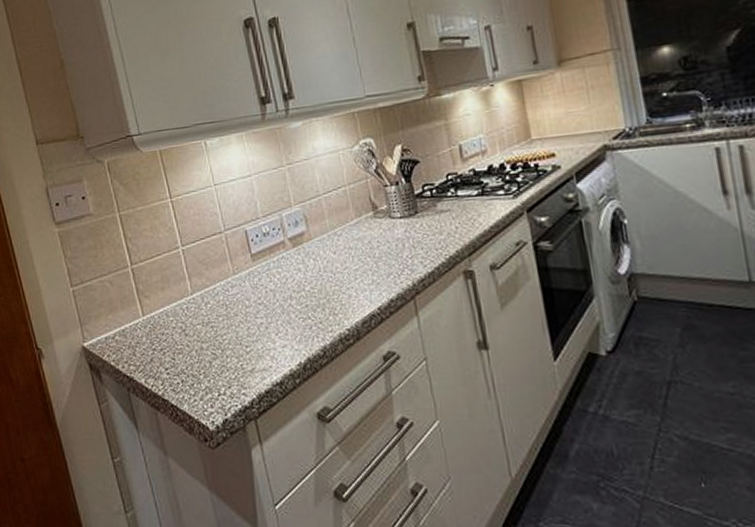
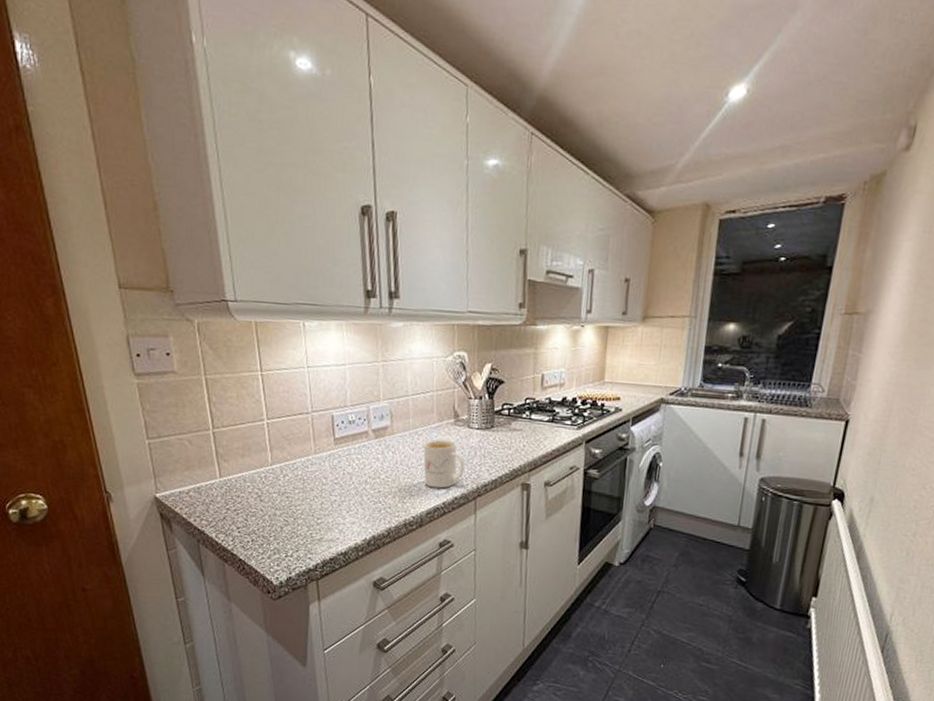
mug: none [345,236,395,293] -> present [423,440,465,489]

